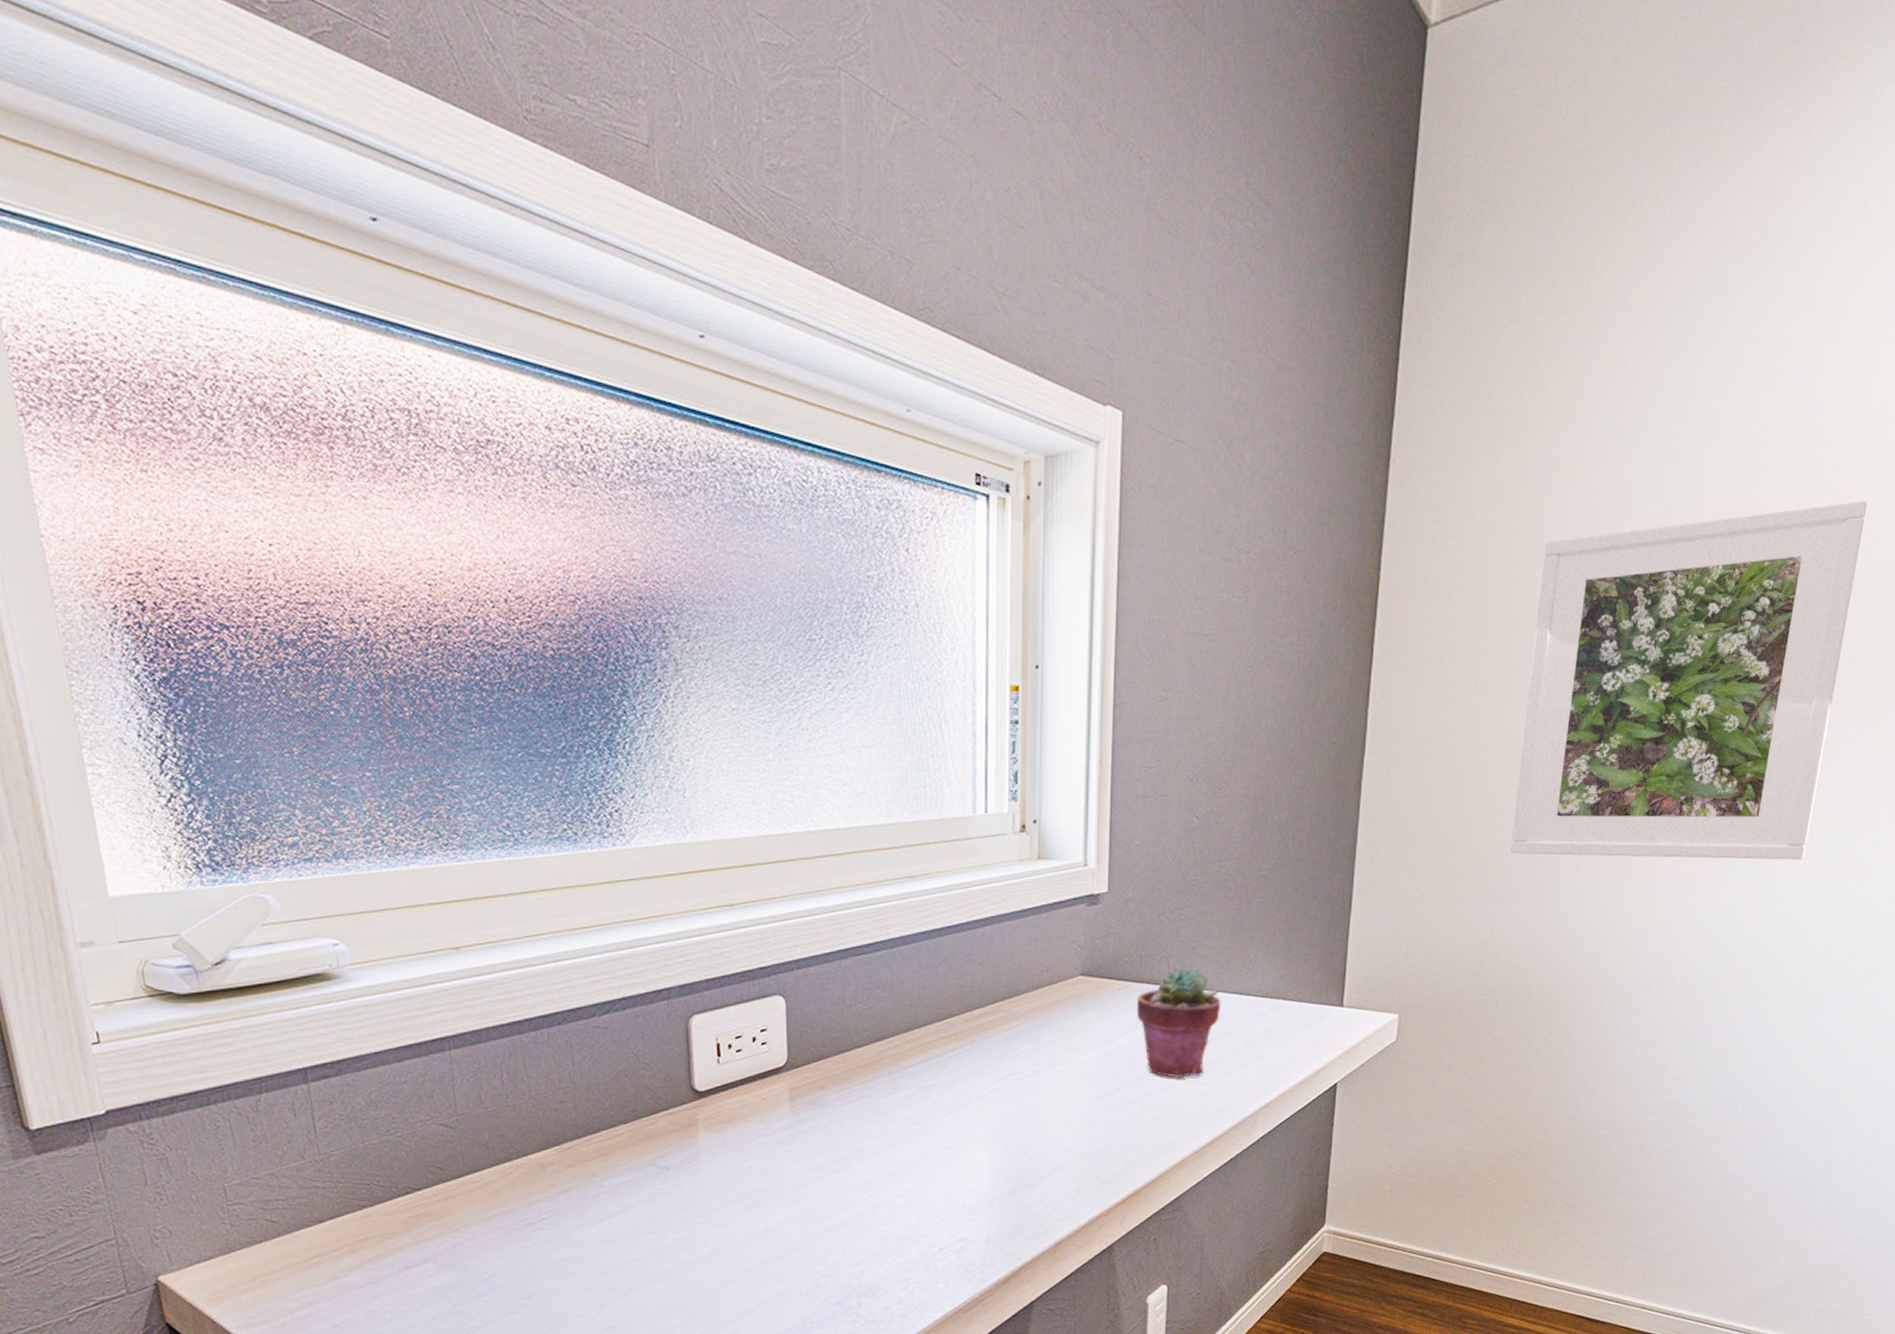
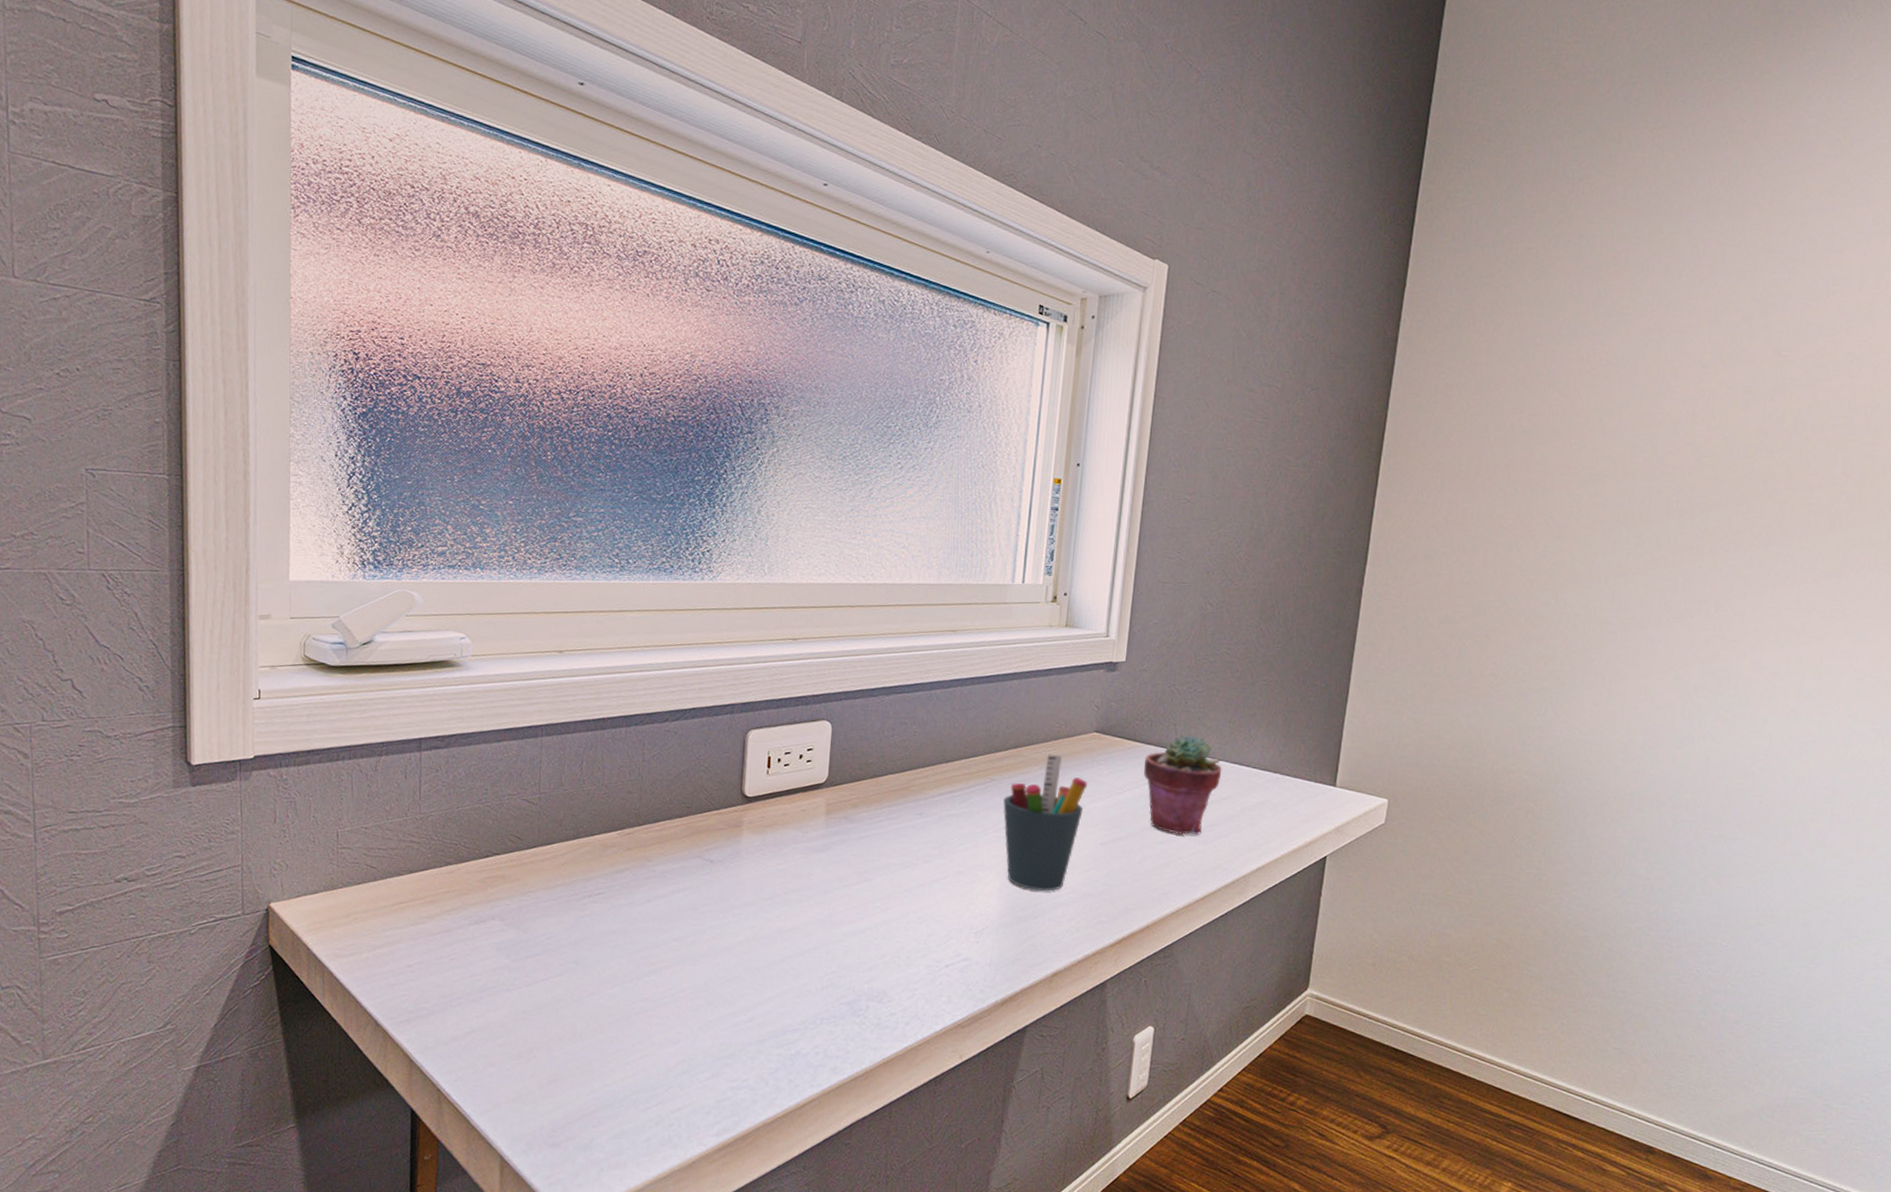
pen holder: none [986,1004,1077,1158] -> present [1003,753,1088,892]
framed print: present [1510,501,1867,860] -> none [1500,386,1844,698]

